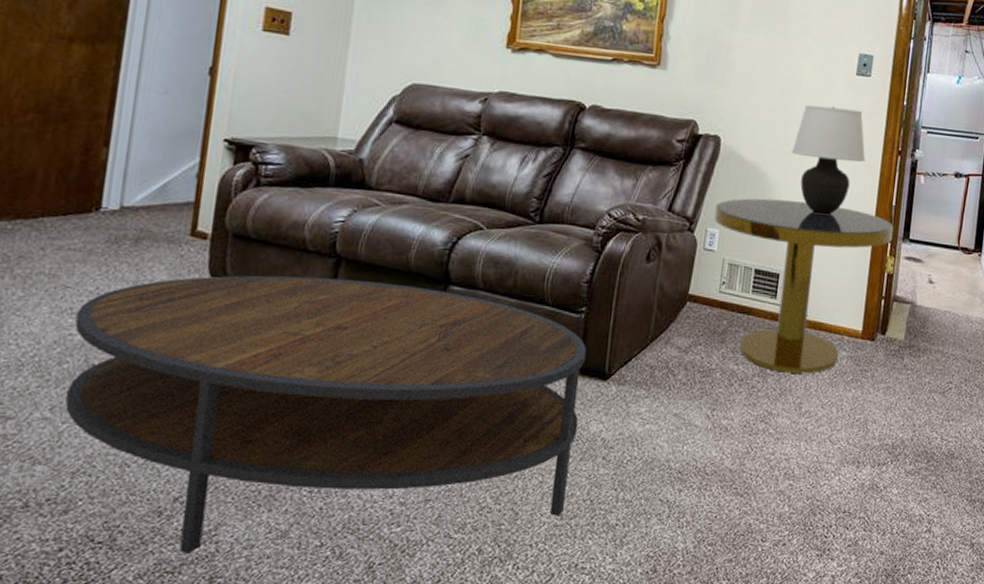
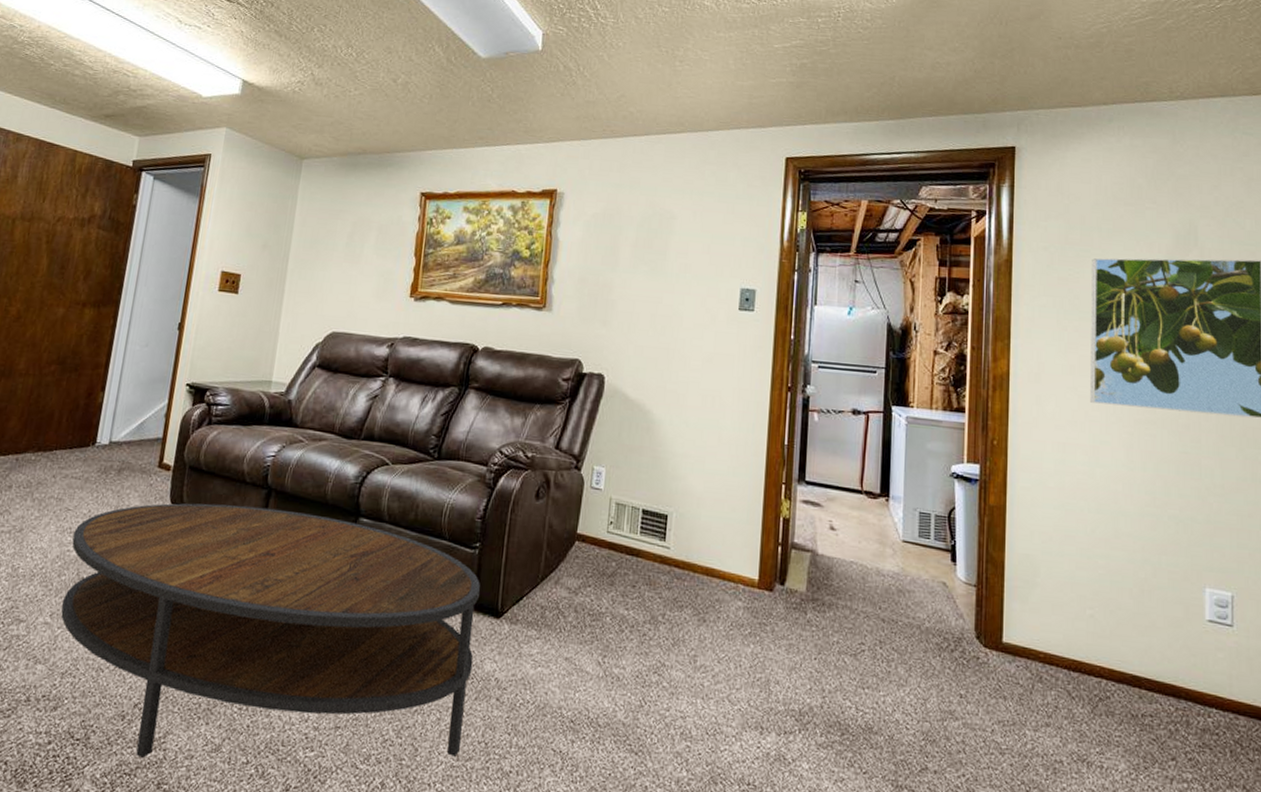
side table: present [713,198,894,374] -> none [600,436,788,624]
table lamp: present [791,105,866,215] -> none [675,341,753,455]

